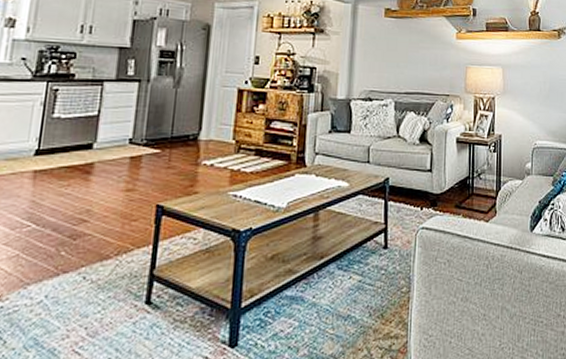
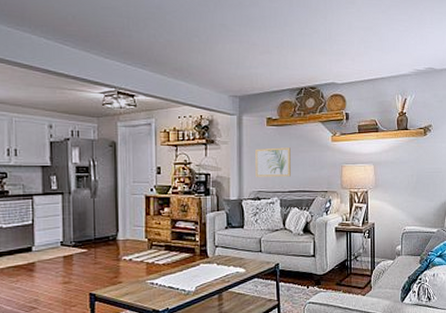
wall art: none [368,42,410,76] -> present [255,147,291,177]

